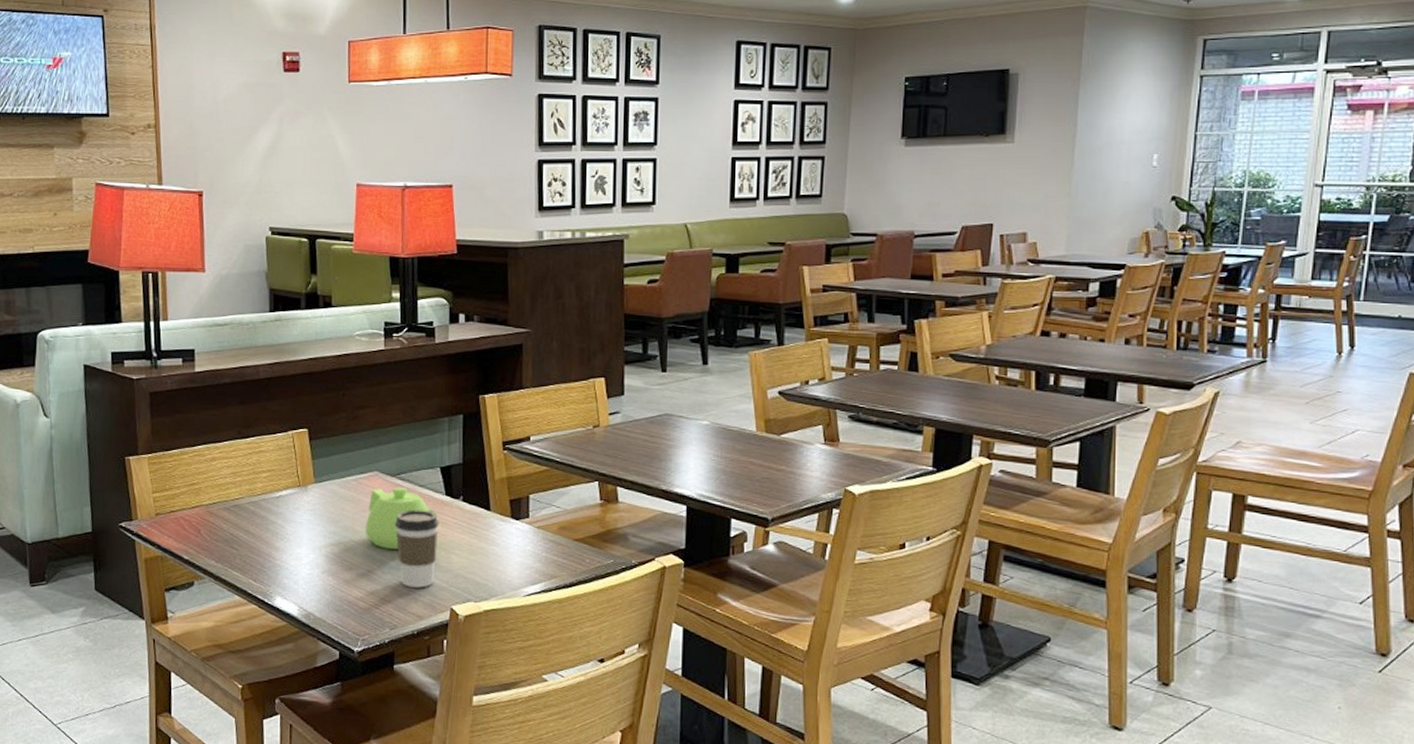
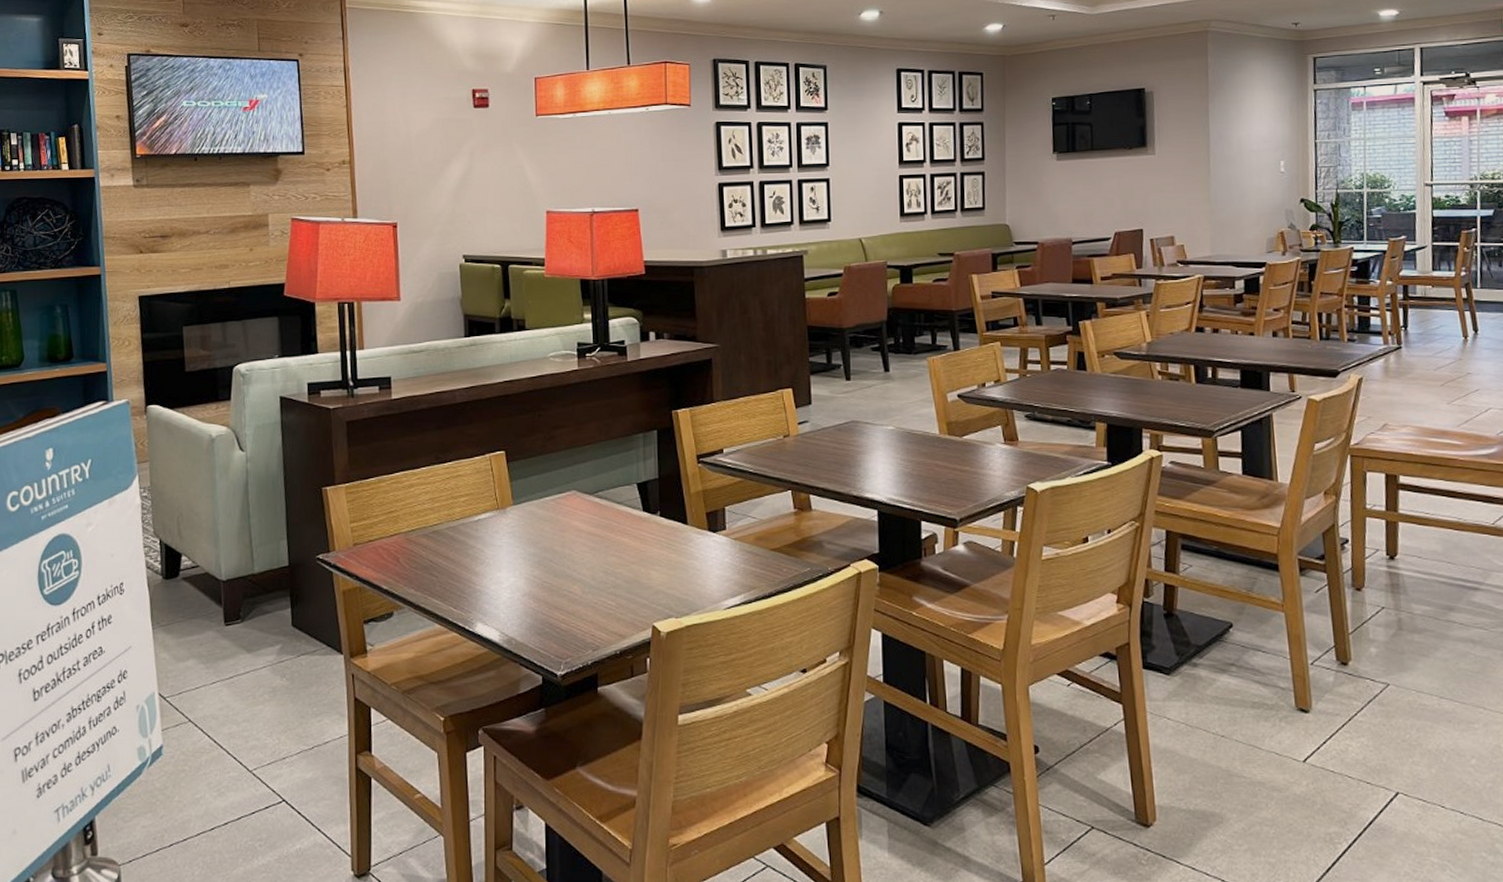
teapot: present [364,487,438,549] -> none [564,505,637,568]
coffee cup: present [394,509,439,588] -> none [593,527,638,606]

